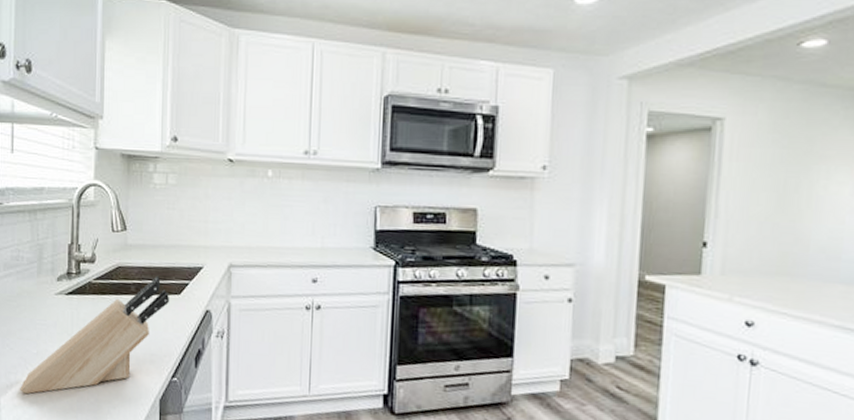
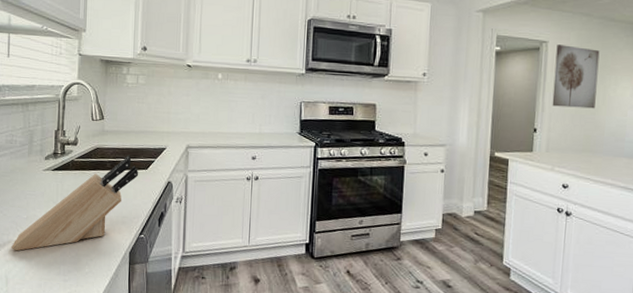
wall art: none [730,122,803,214] -> present [552,44,600,109]

